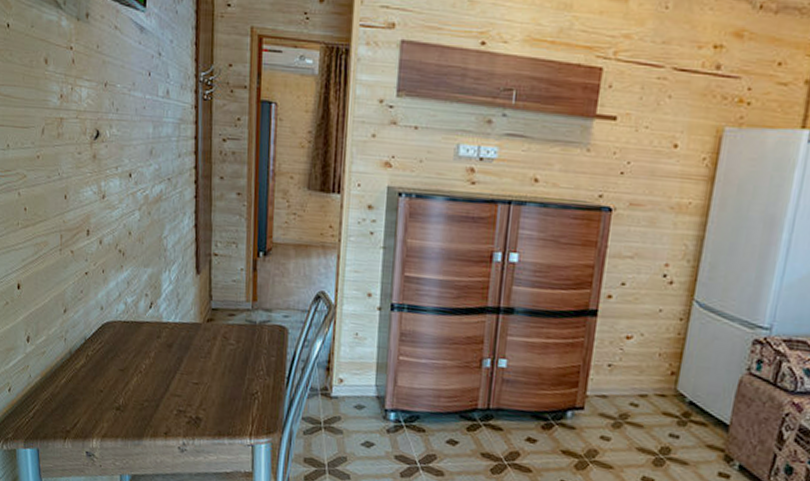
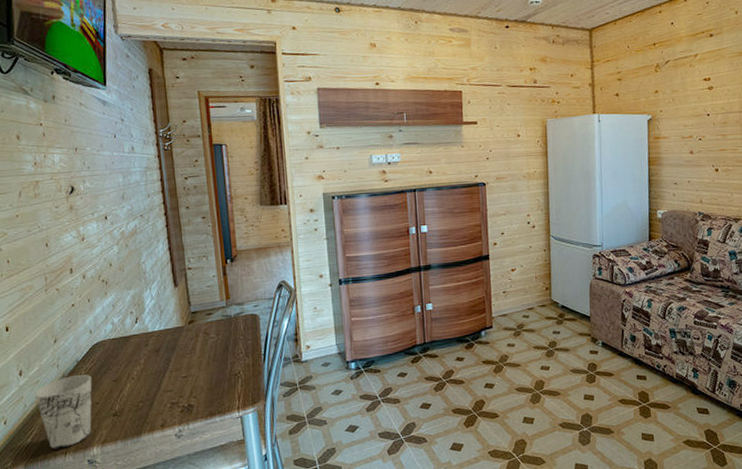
cup: none [41,354,98,433] -> present [35,375,92,449]

